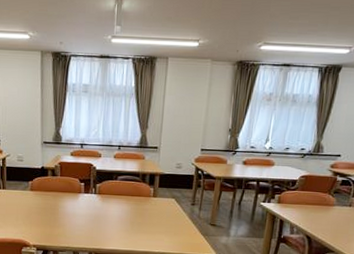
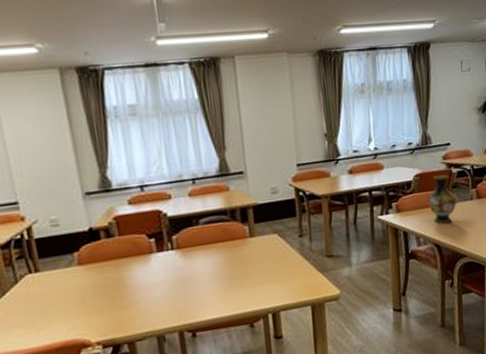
vase: none [308,180,336,221] -> present [428,174,456,224]

